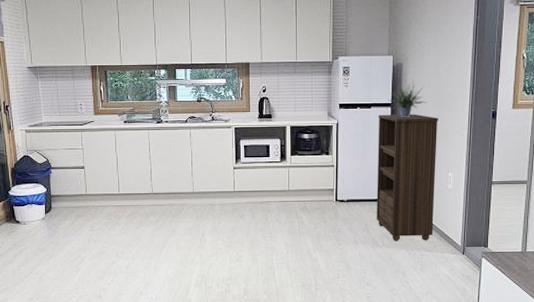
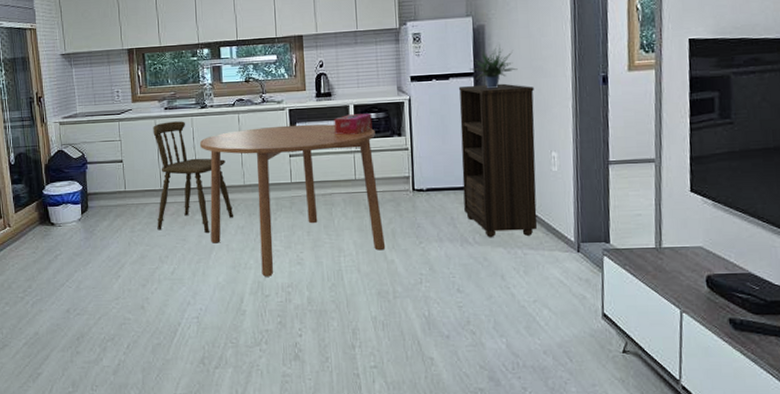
dining chair: none [113,134,184,232] -> present [153,121,234,233]
dining table: none [154,141,311,271] -> present [199,124,386,277]
tissue box: none [273,134,305,152] -> present [334,113,372,135]

